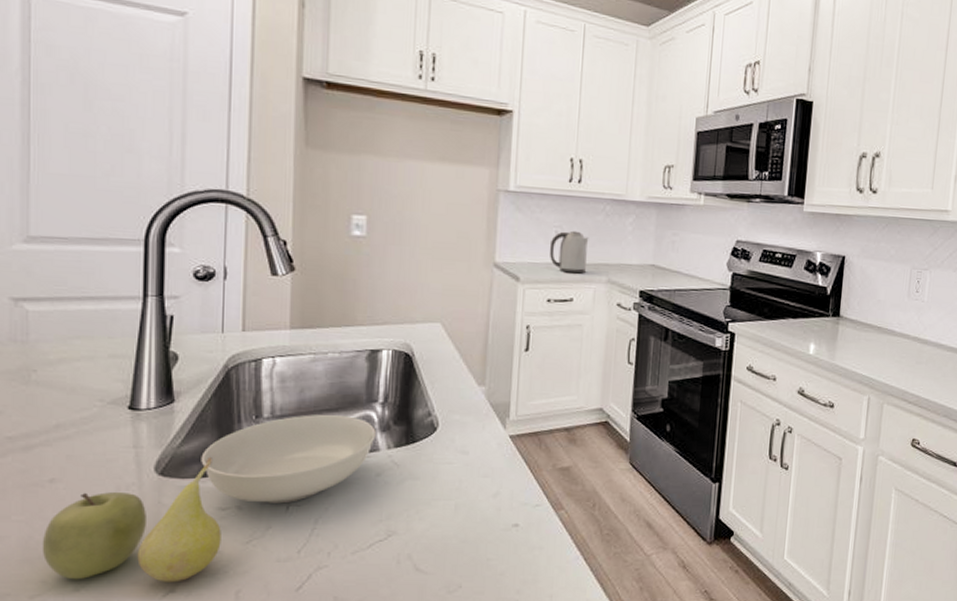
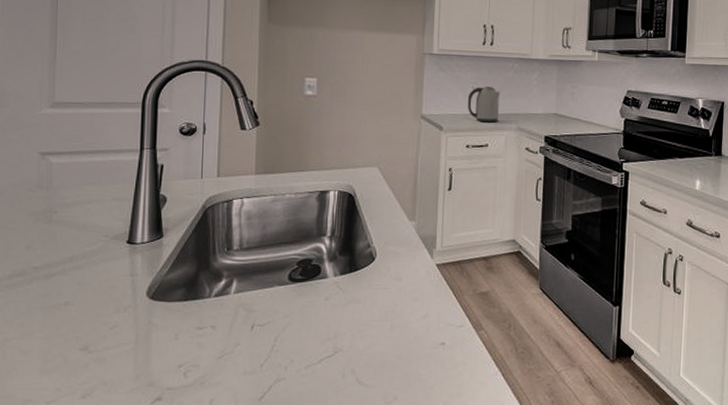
fruit: present [42,491,146,580] -> none [57,313,139,389]
fruit: present [137,457,221,582] -> none [131,284,199,392]
bowl: present [201,415,376,504] -> none [183,247,325,324]

